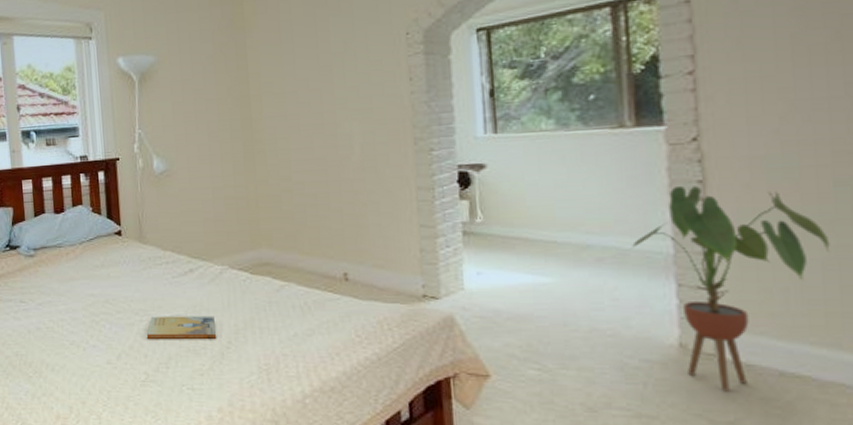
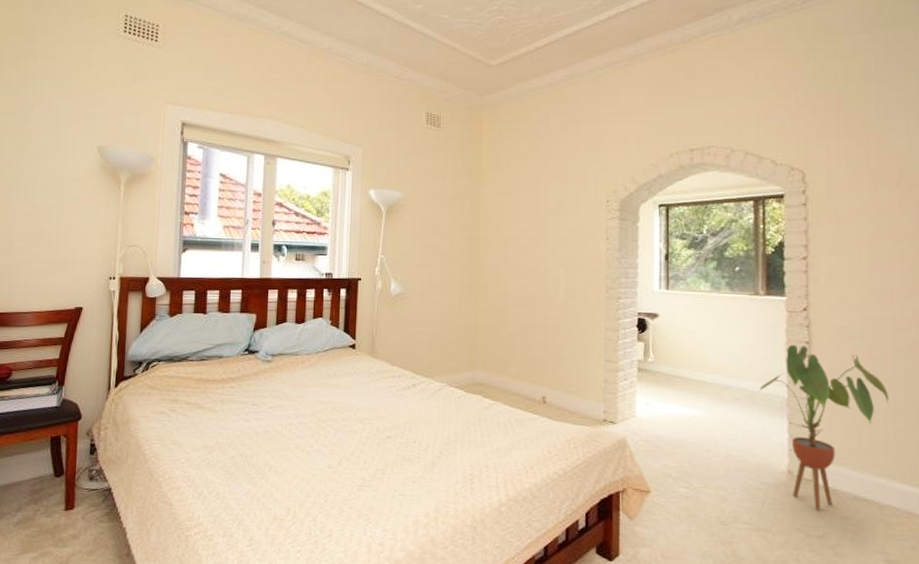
book: present [146,315,216,340] -> none [367,425,430,450]

